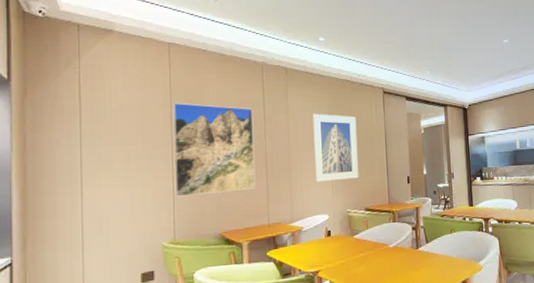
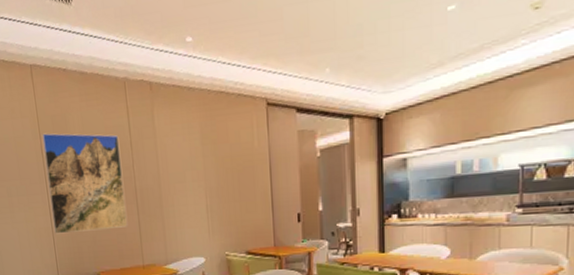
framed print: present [312,113,359,182] -> none [183,137,238,220]

